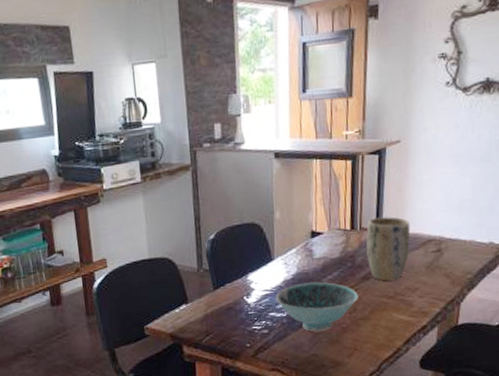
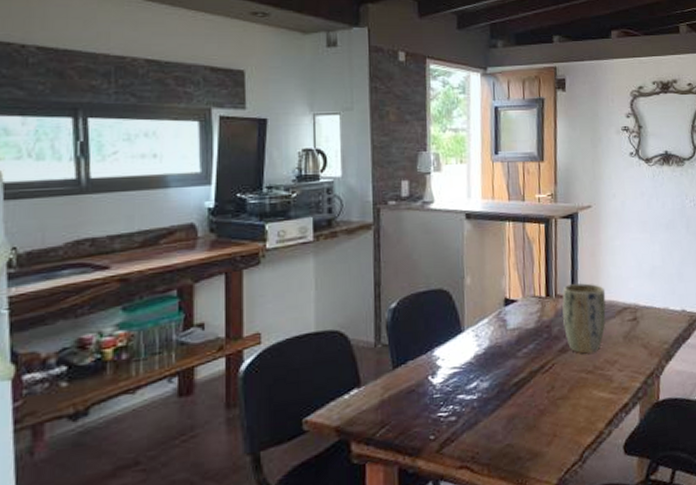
bowl: present [275,281,359,332] -> none [464,356,556,417]

